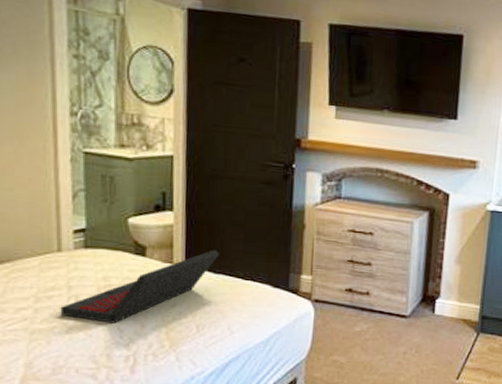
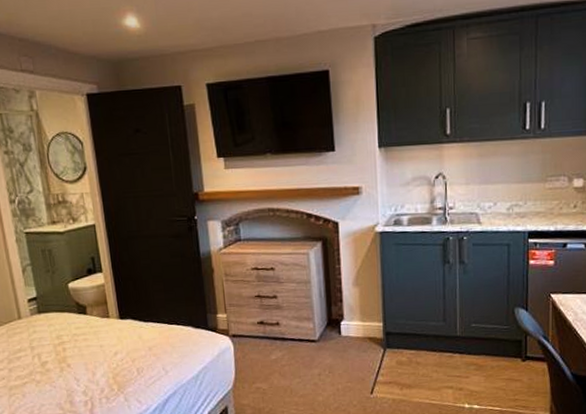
laptop: present [60,249,220,324] -> none [28,301,147,375]

